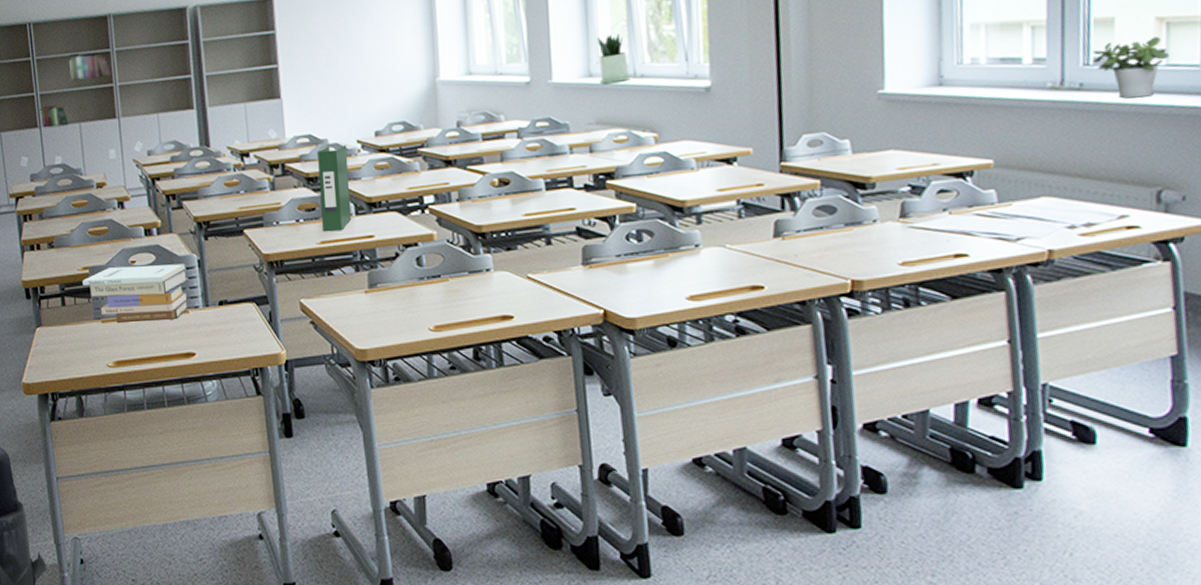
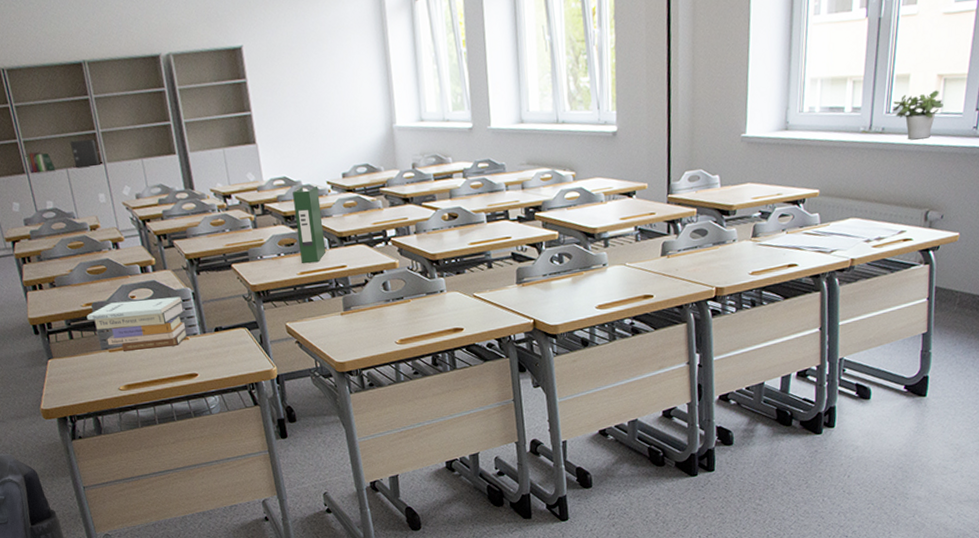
books: present [68,54,111,81] -> none [48,101,92,127]
binder: none [87,93,114,123] -> present [70,139,100,169]
planter: present [598,33,632,84] -> none [528,84,555,130]

